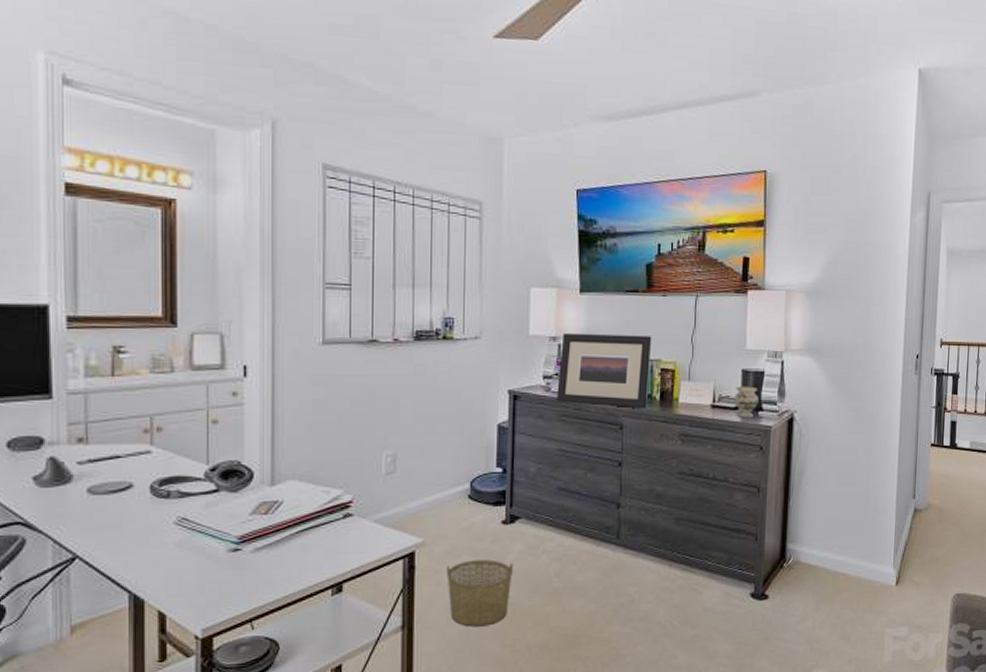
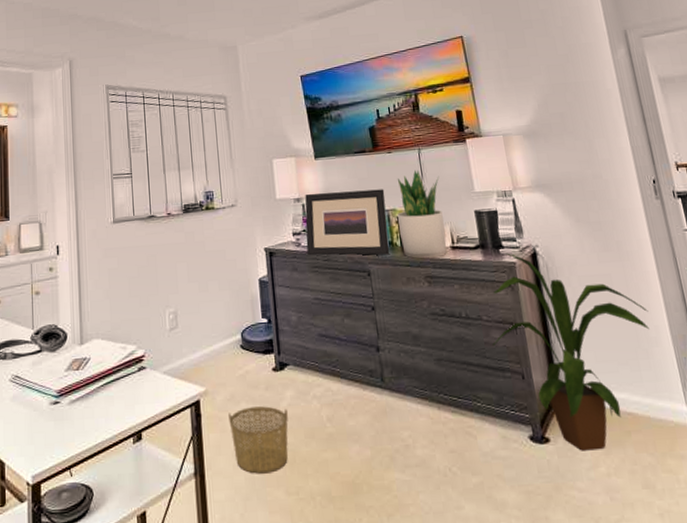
planter: none [661,318,713,416] -> present [397,170,447,259]
house plant: none [733,416,882,607] -> present [492,253,649,451]
decorative vase: present [734,386,759,419] -> none [471,225,498,257]

